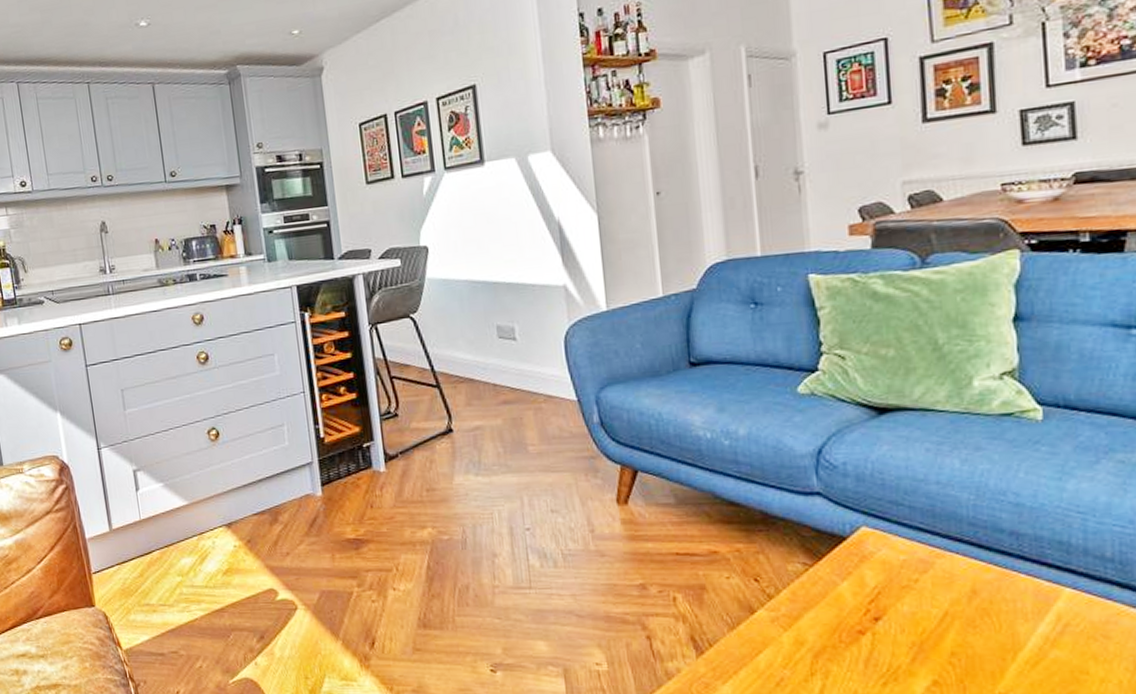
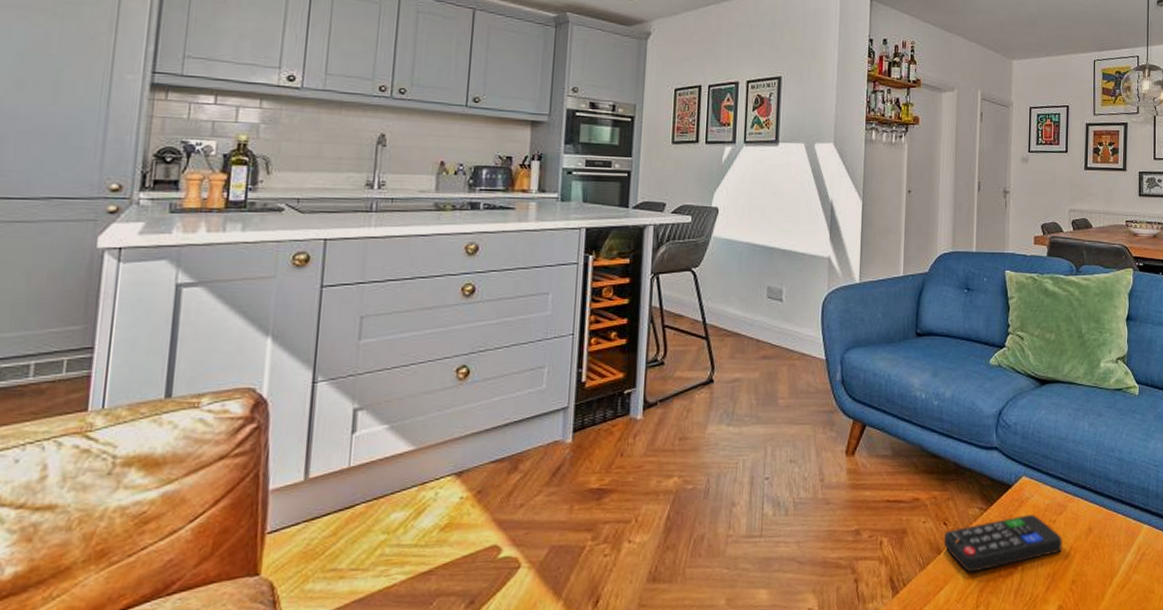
remote control: none [757,571,932,636] -> present [944,514,1062,573]

